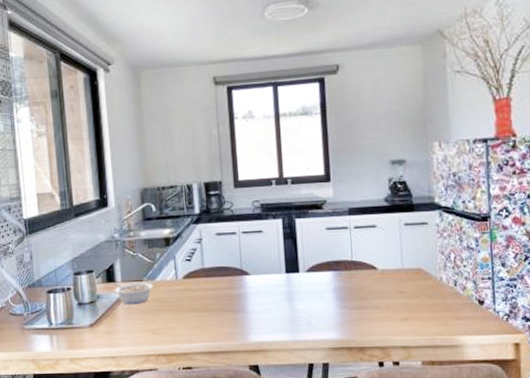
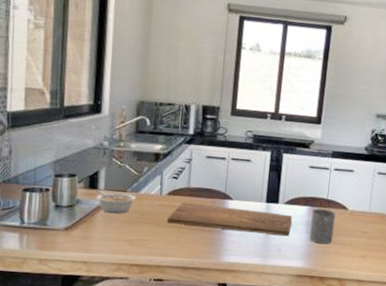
cutting board: none [187,283,318,308] -> present [167,202,293,237]
mug: none [338,272,366,311] -> present [309,209,336,245]

